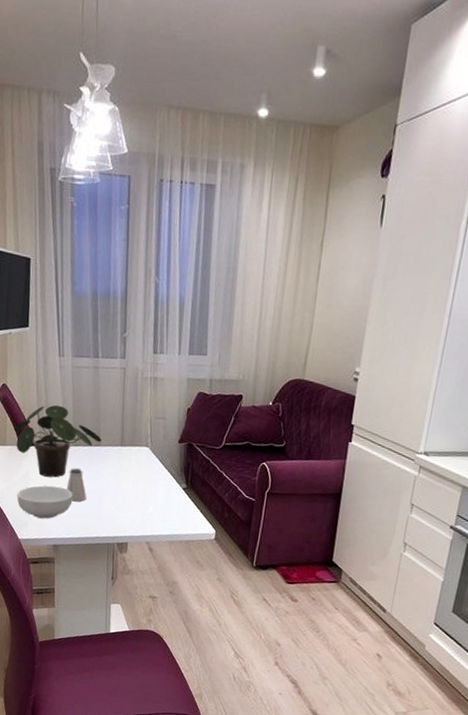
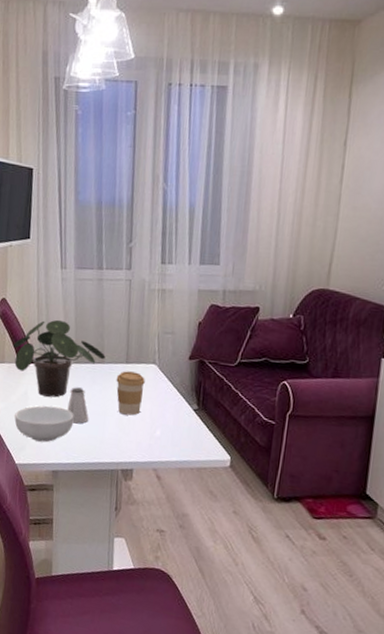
coffee cup: none [112,453,139,494] -> present [116,371,145,416]

